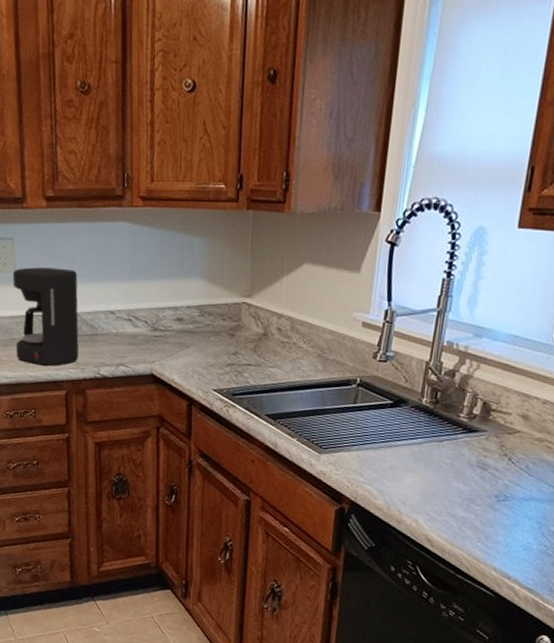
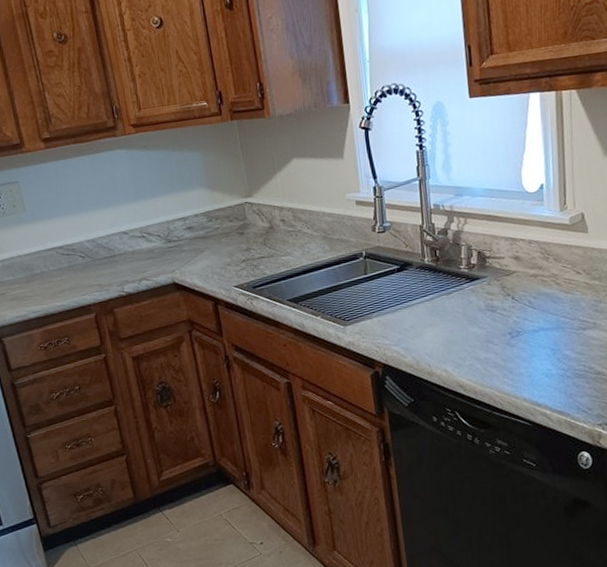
coffee maker: present [12,267,79,366] -> none [23,200,101,295]

